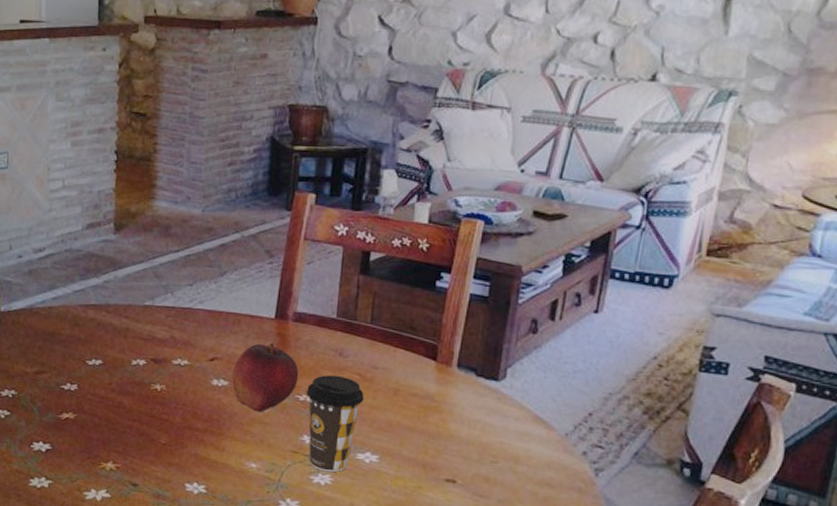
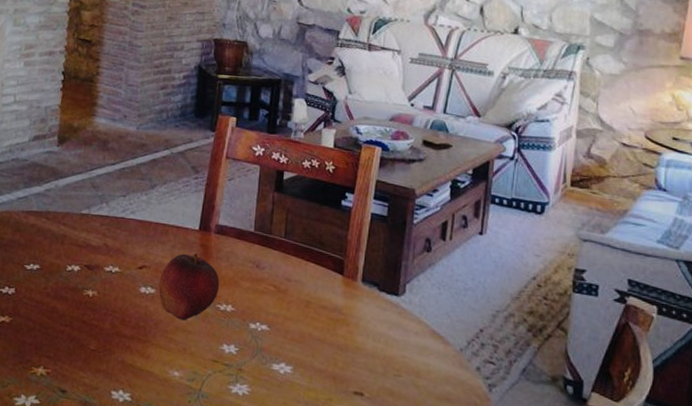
coffee cup: present [307,375,364,473] -> none [227,285,279,383]

